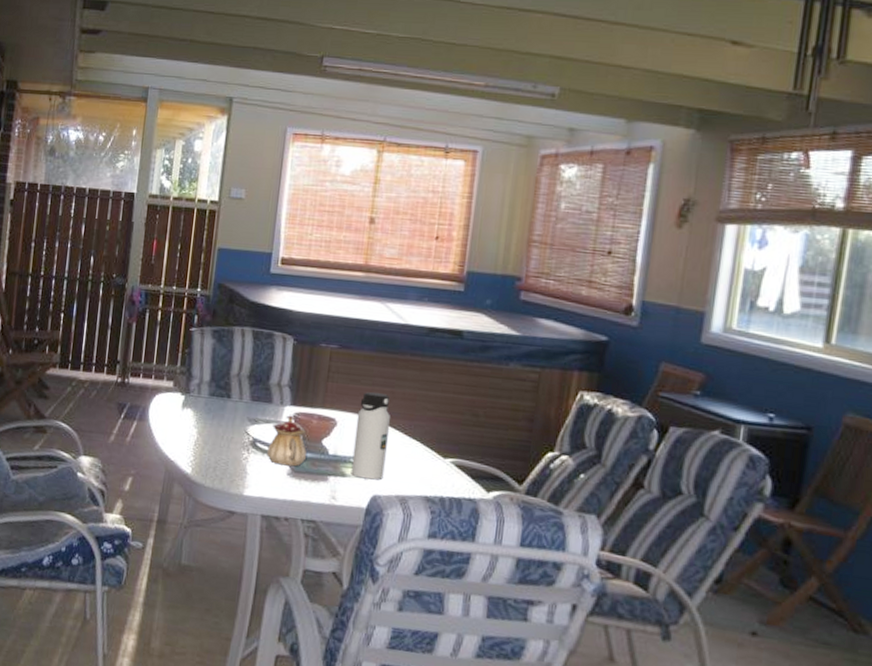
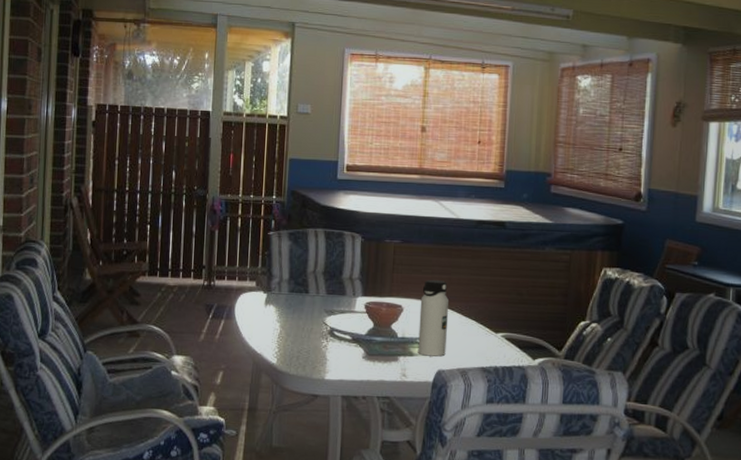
teapot: present [267,415,307,467] -> none [344,305,378,351]

